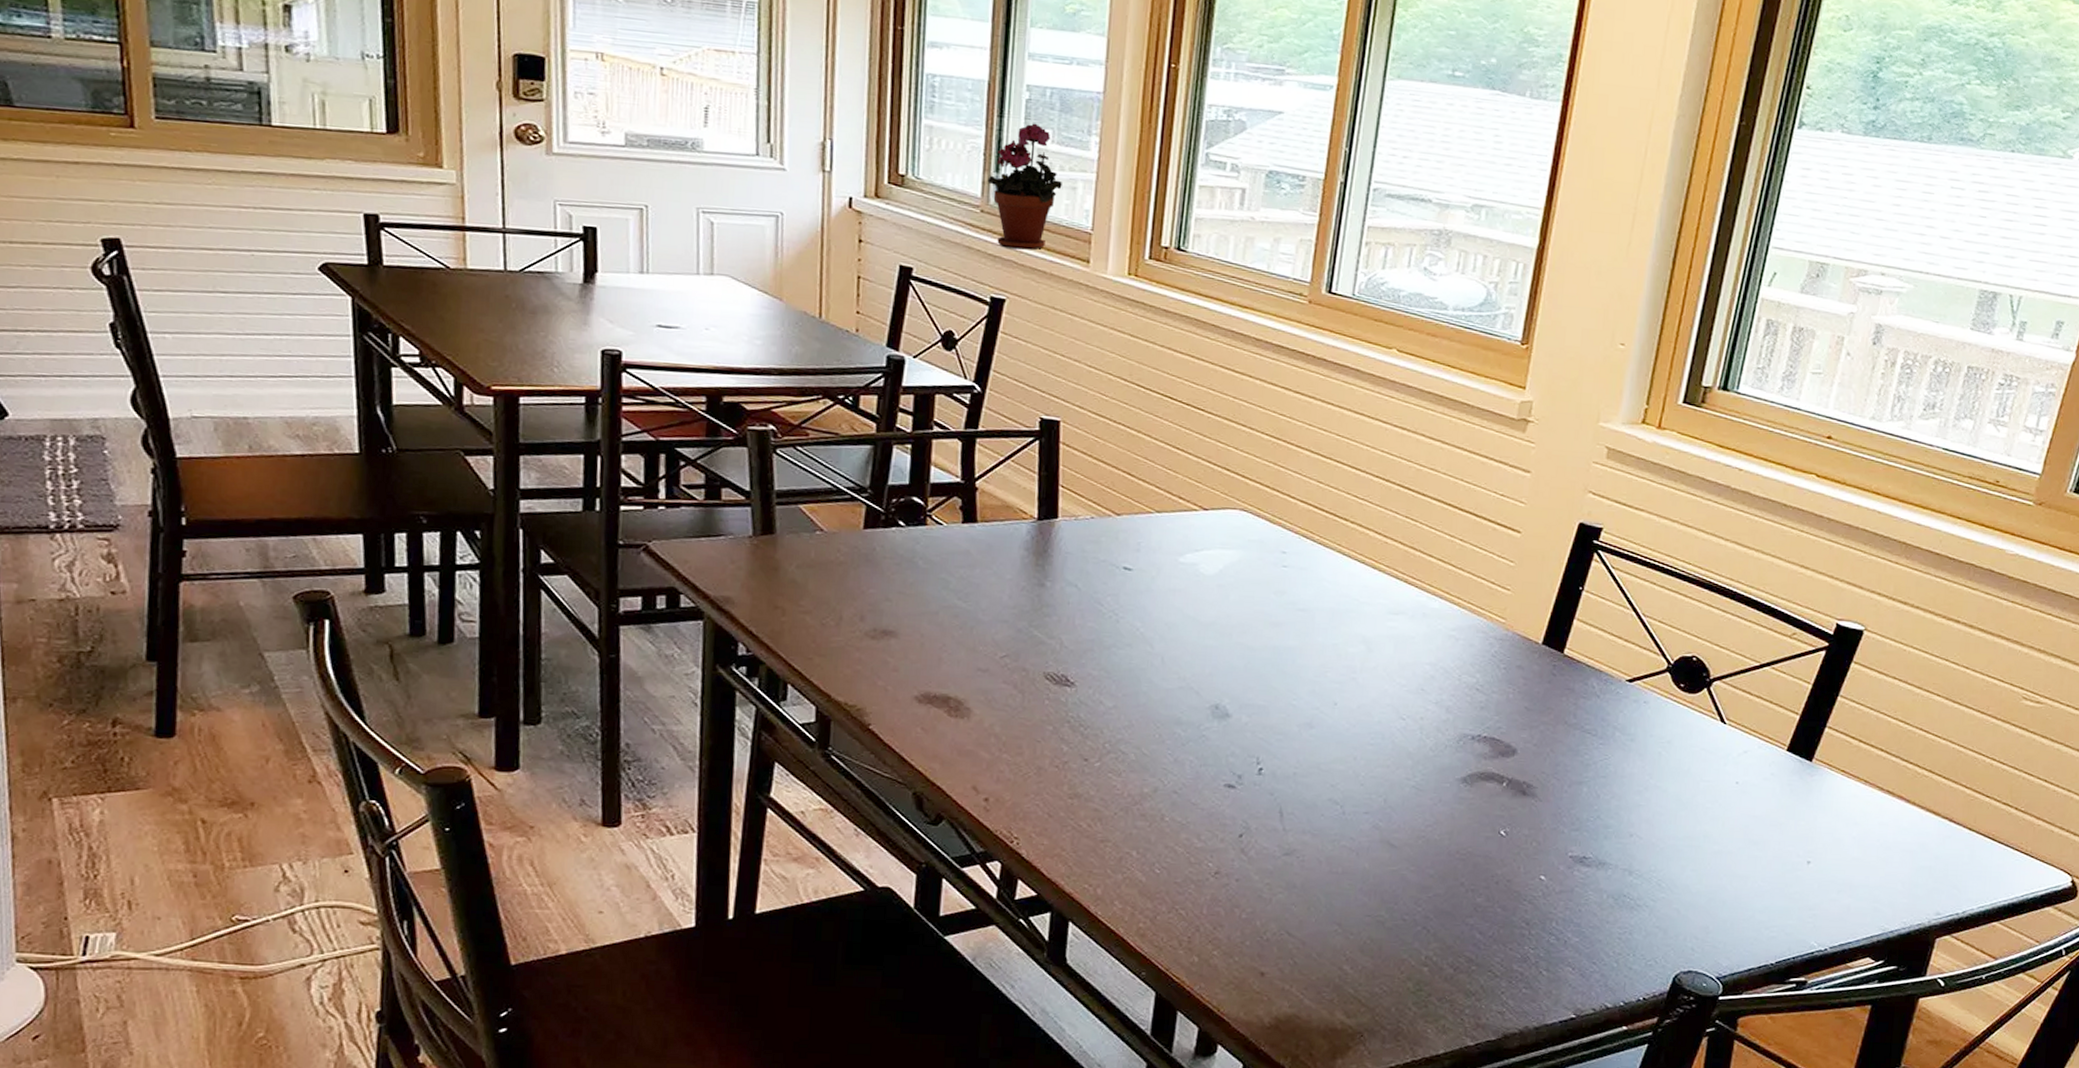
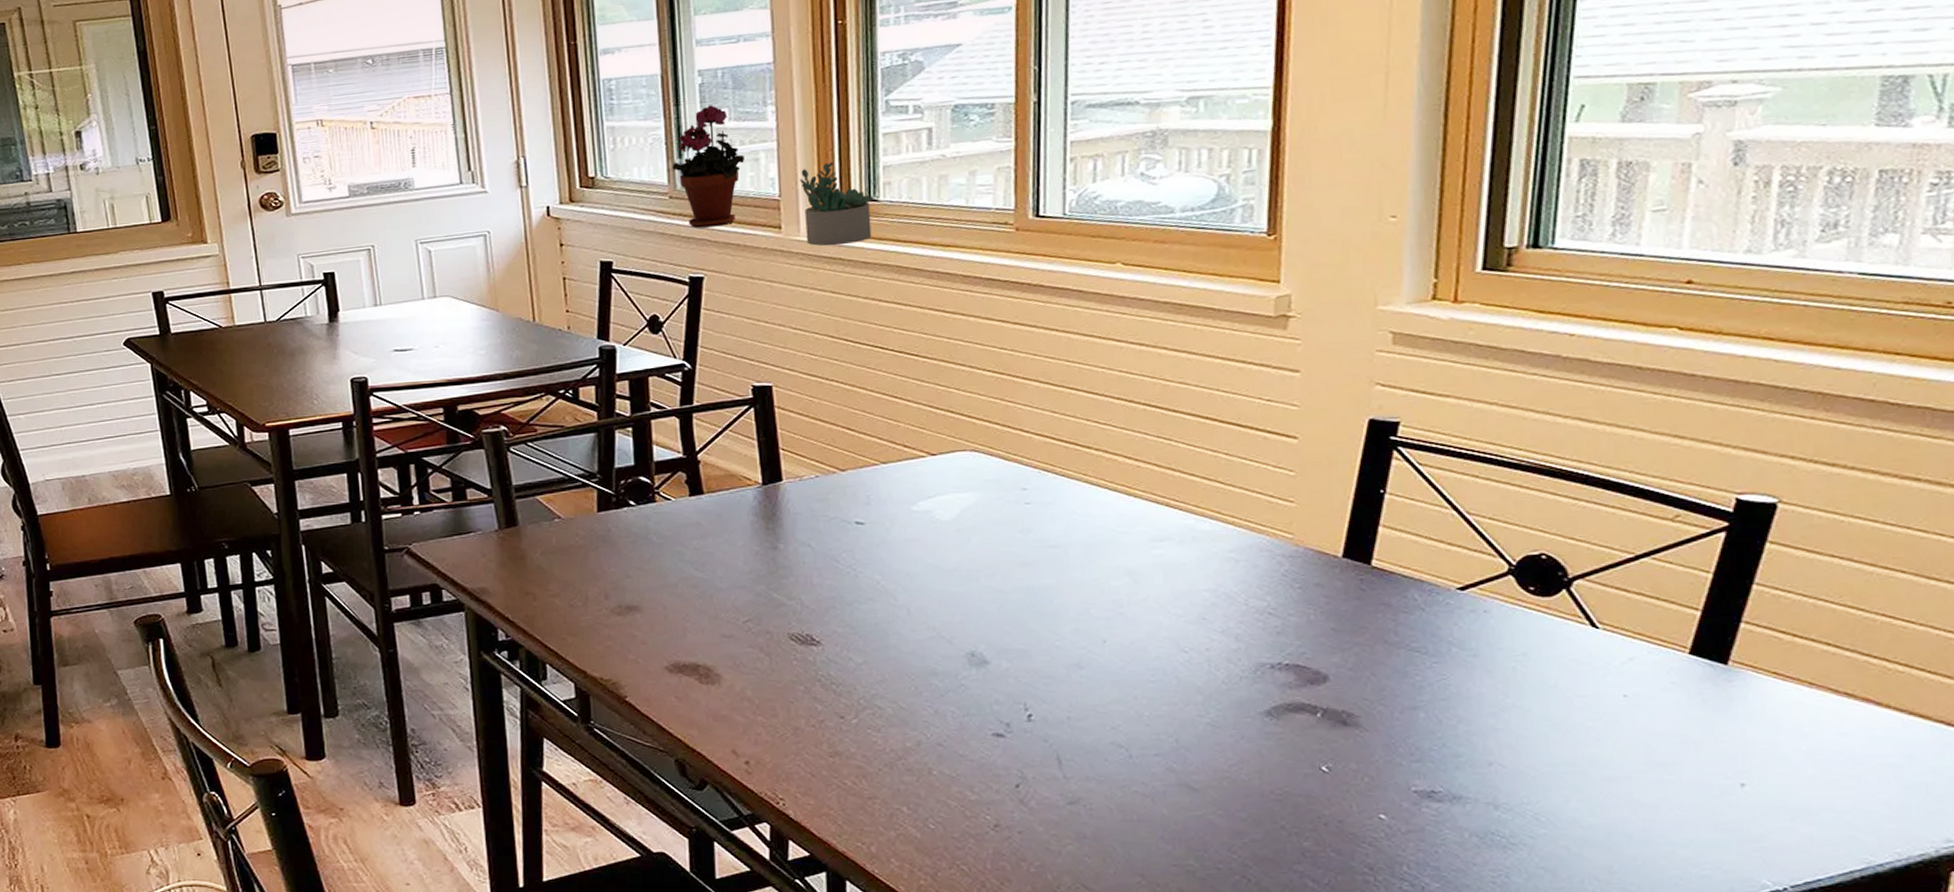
succulent plant: none [1112,205,1184,290] -> present [800,162,875,247]

